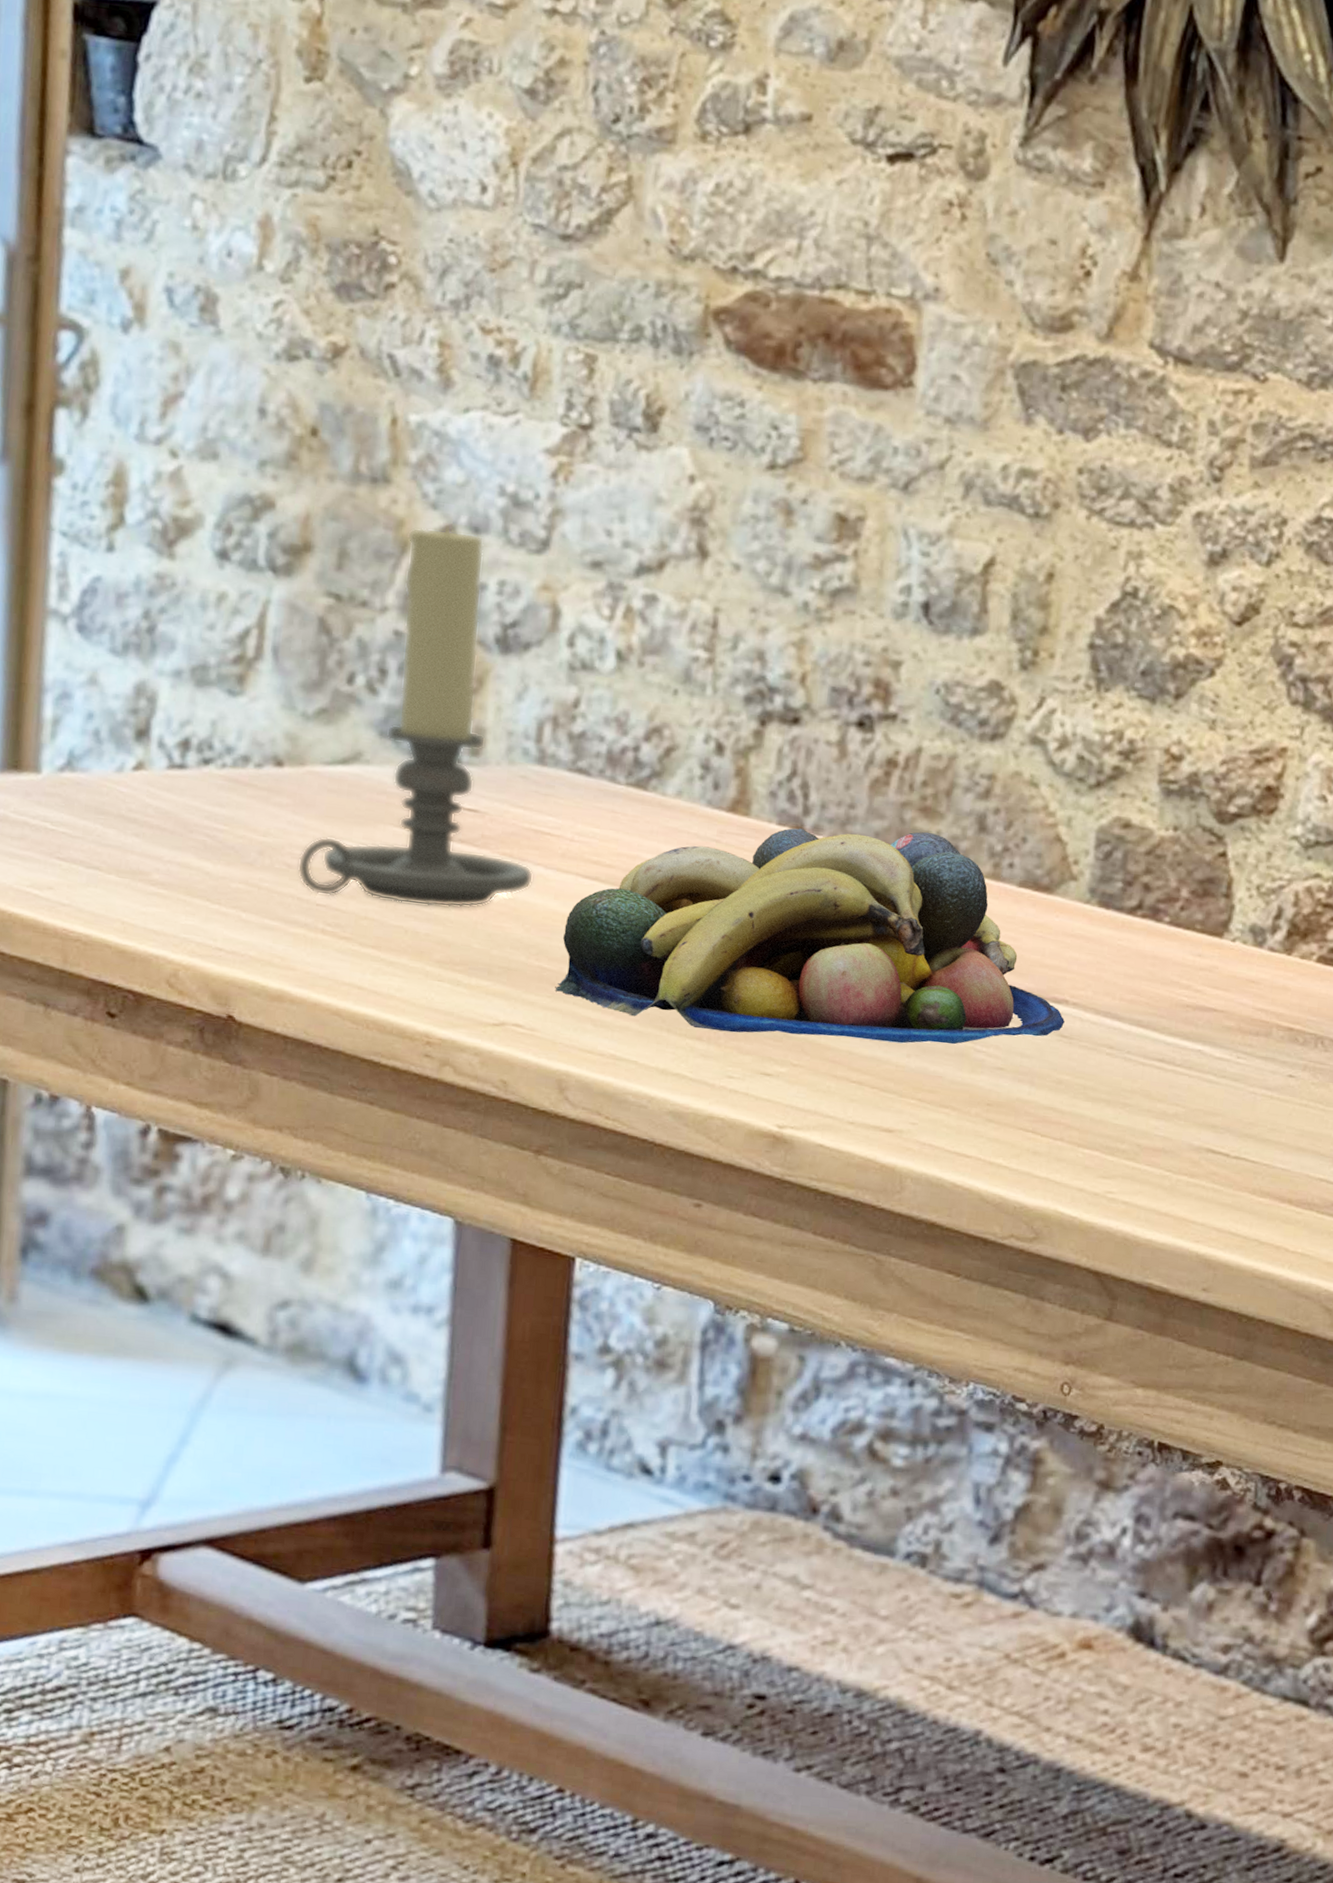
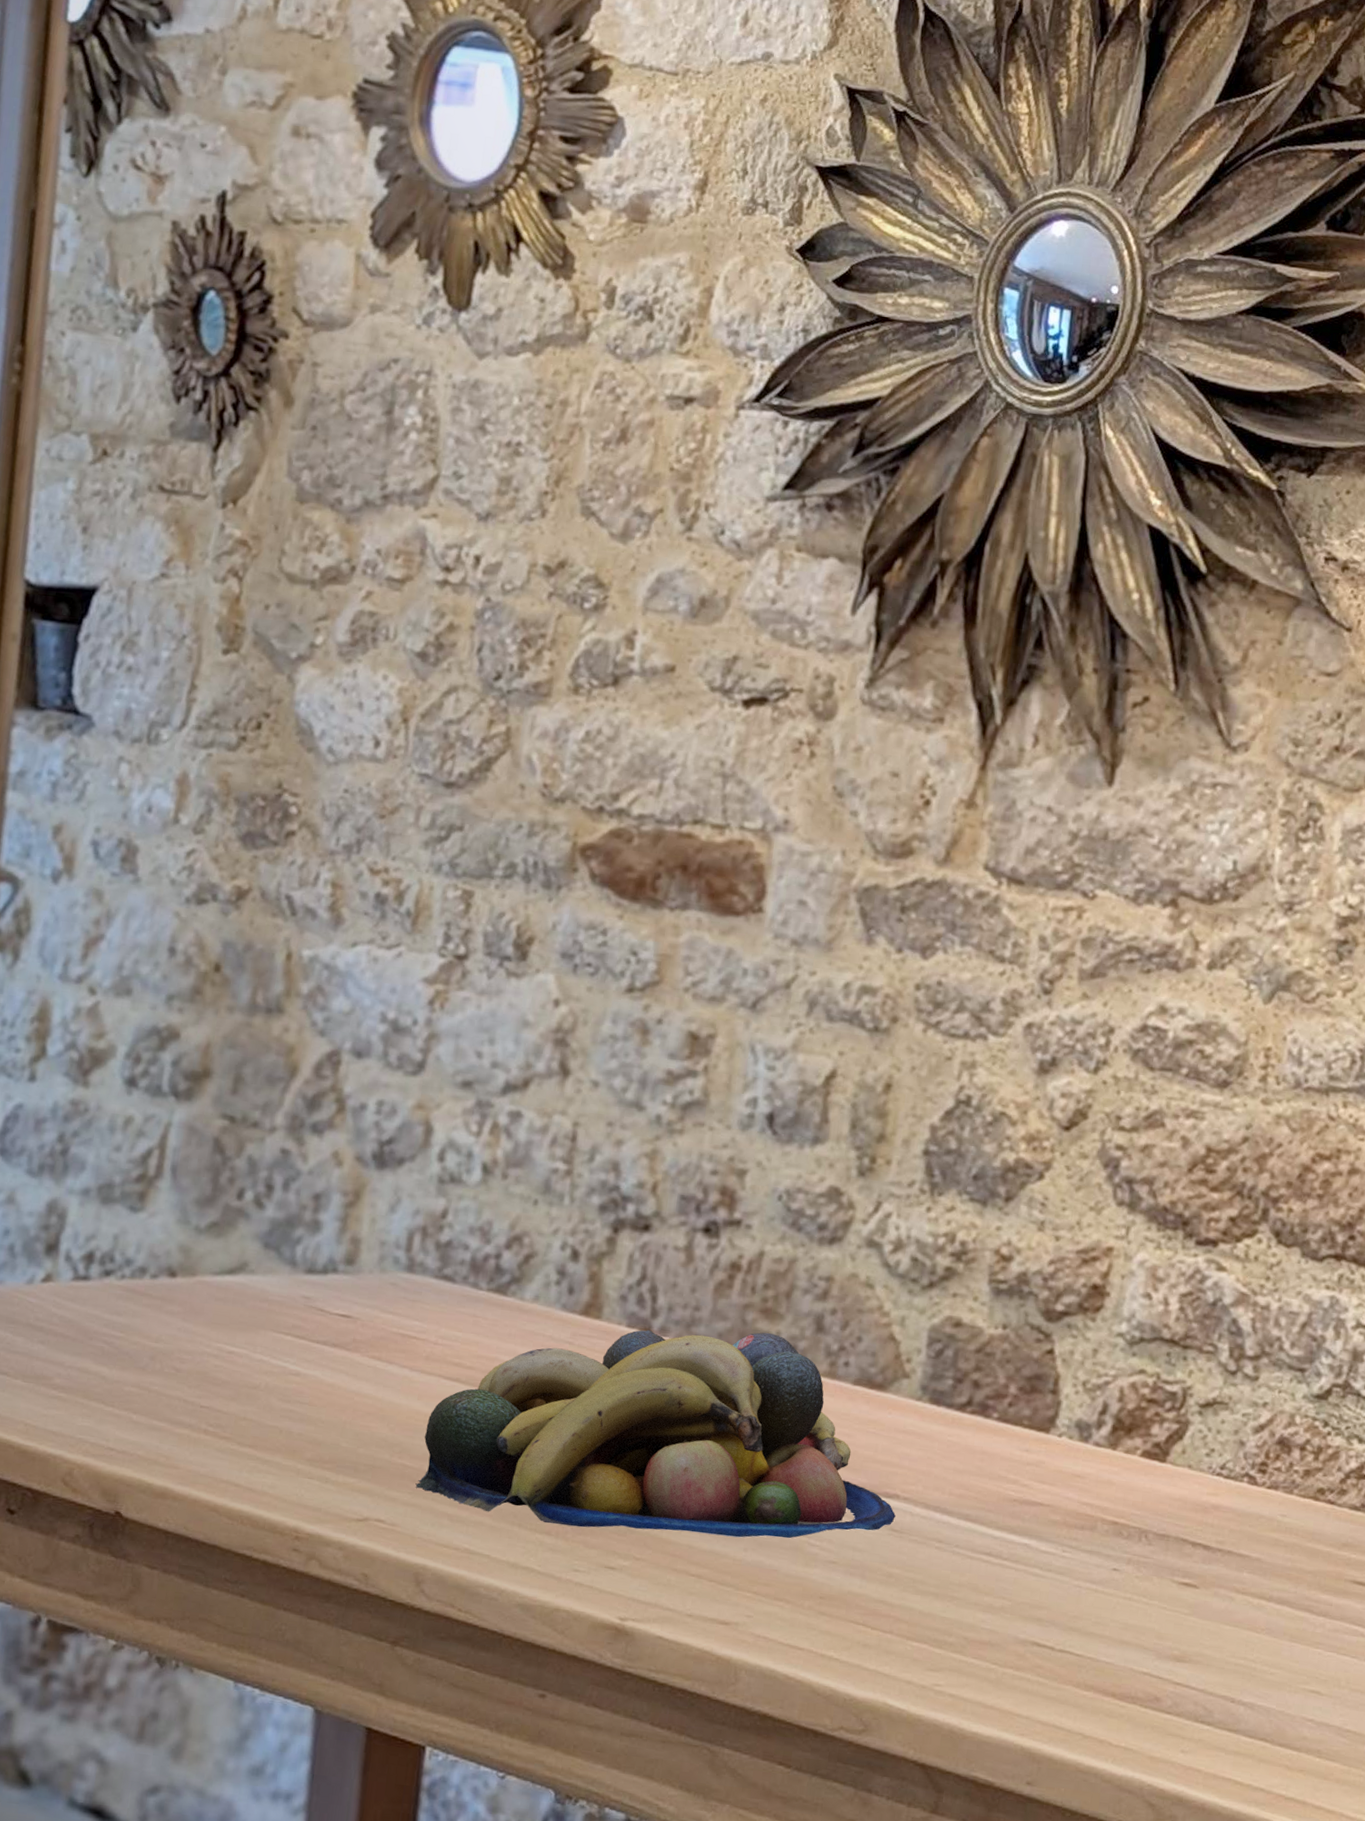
candle holder: present [297,524,534,908] -> none [184,1050,400,1409]

